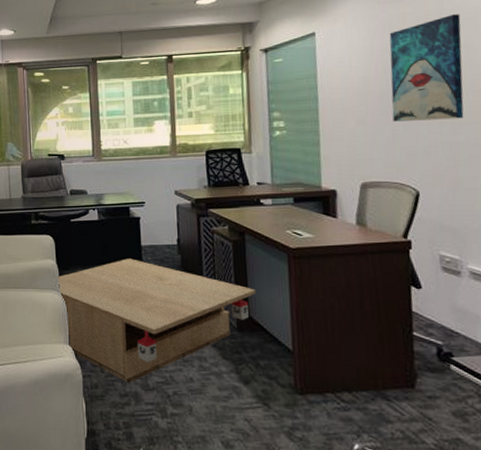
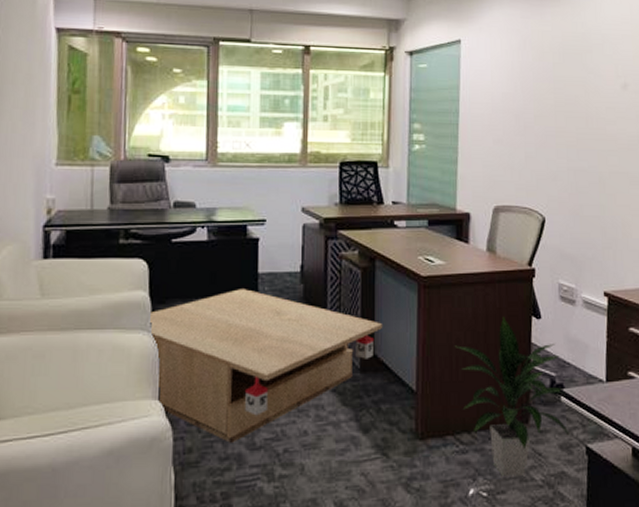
indoor plant: none [330,285,466,437] -> present [455,316,571,476]
wall art: present [389,14,464,122] -> none [526,39,591,145]

